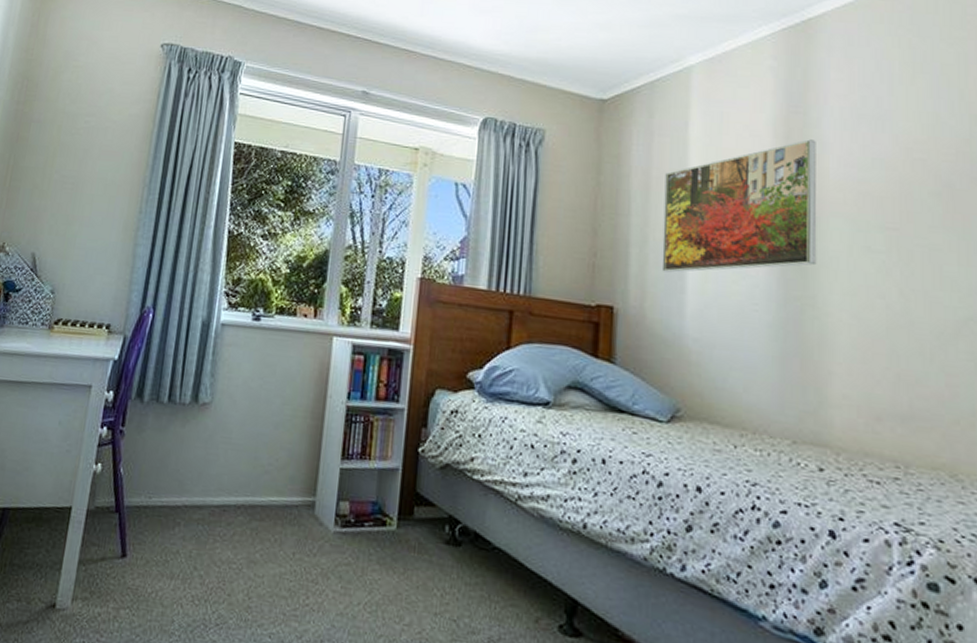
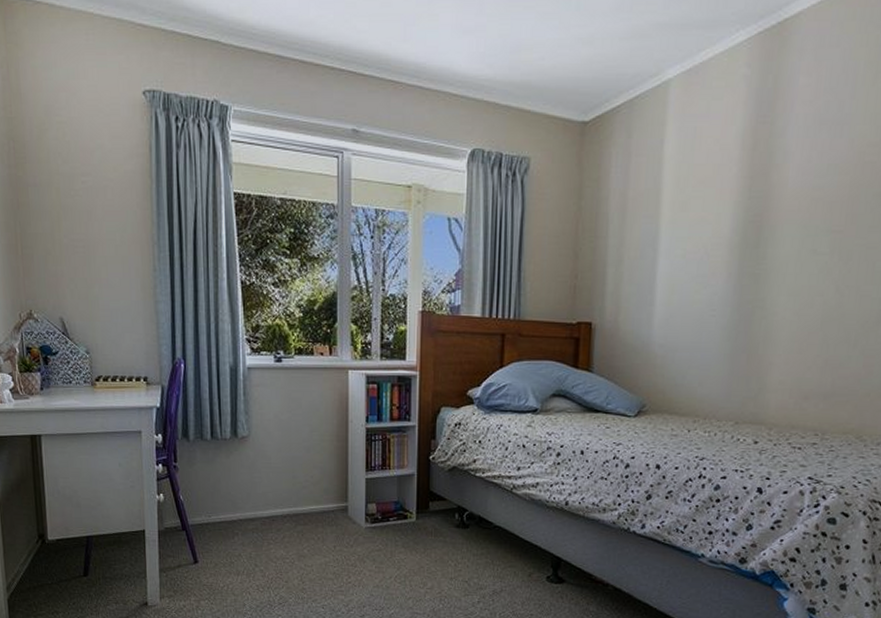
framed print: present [661,139,817,273] -> none [634,149,780,288]

